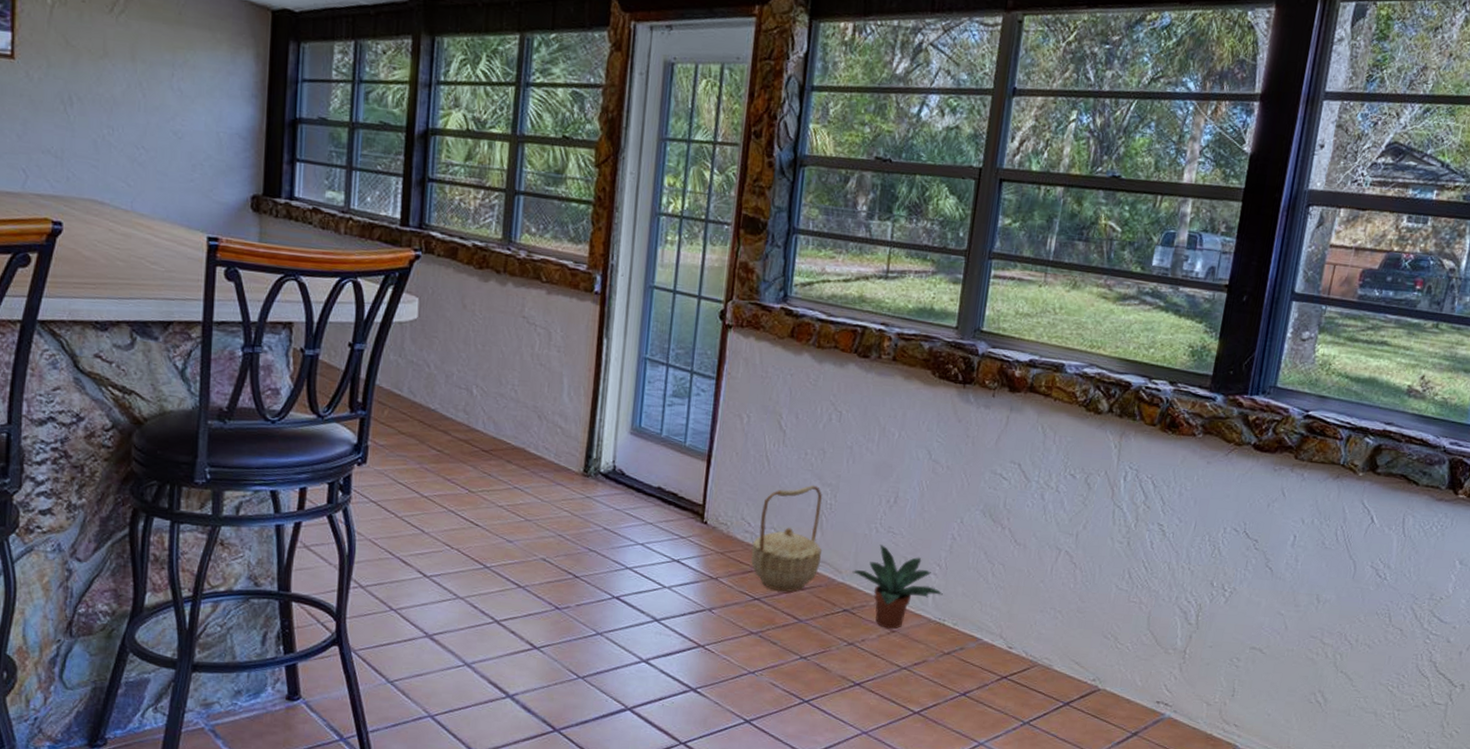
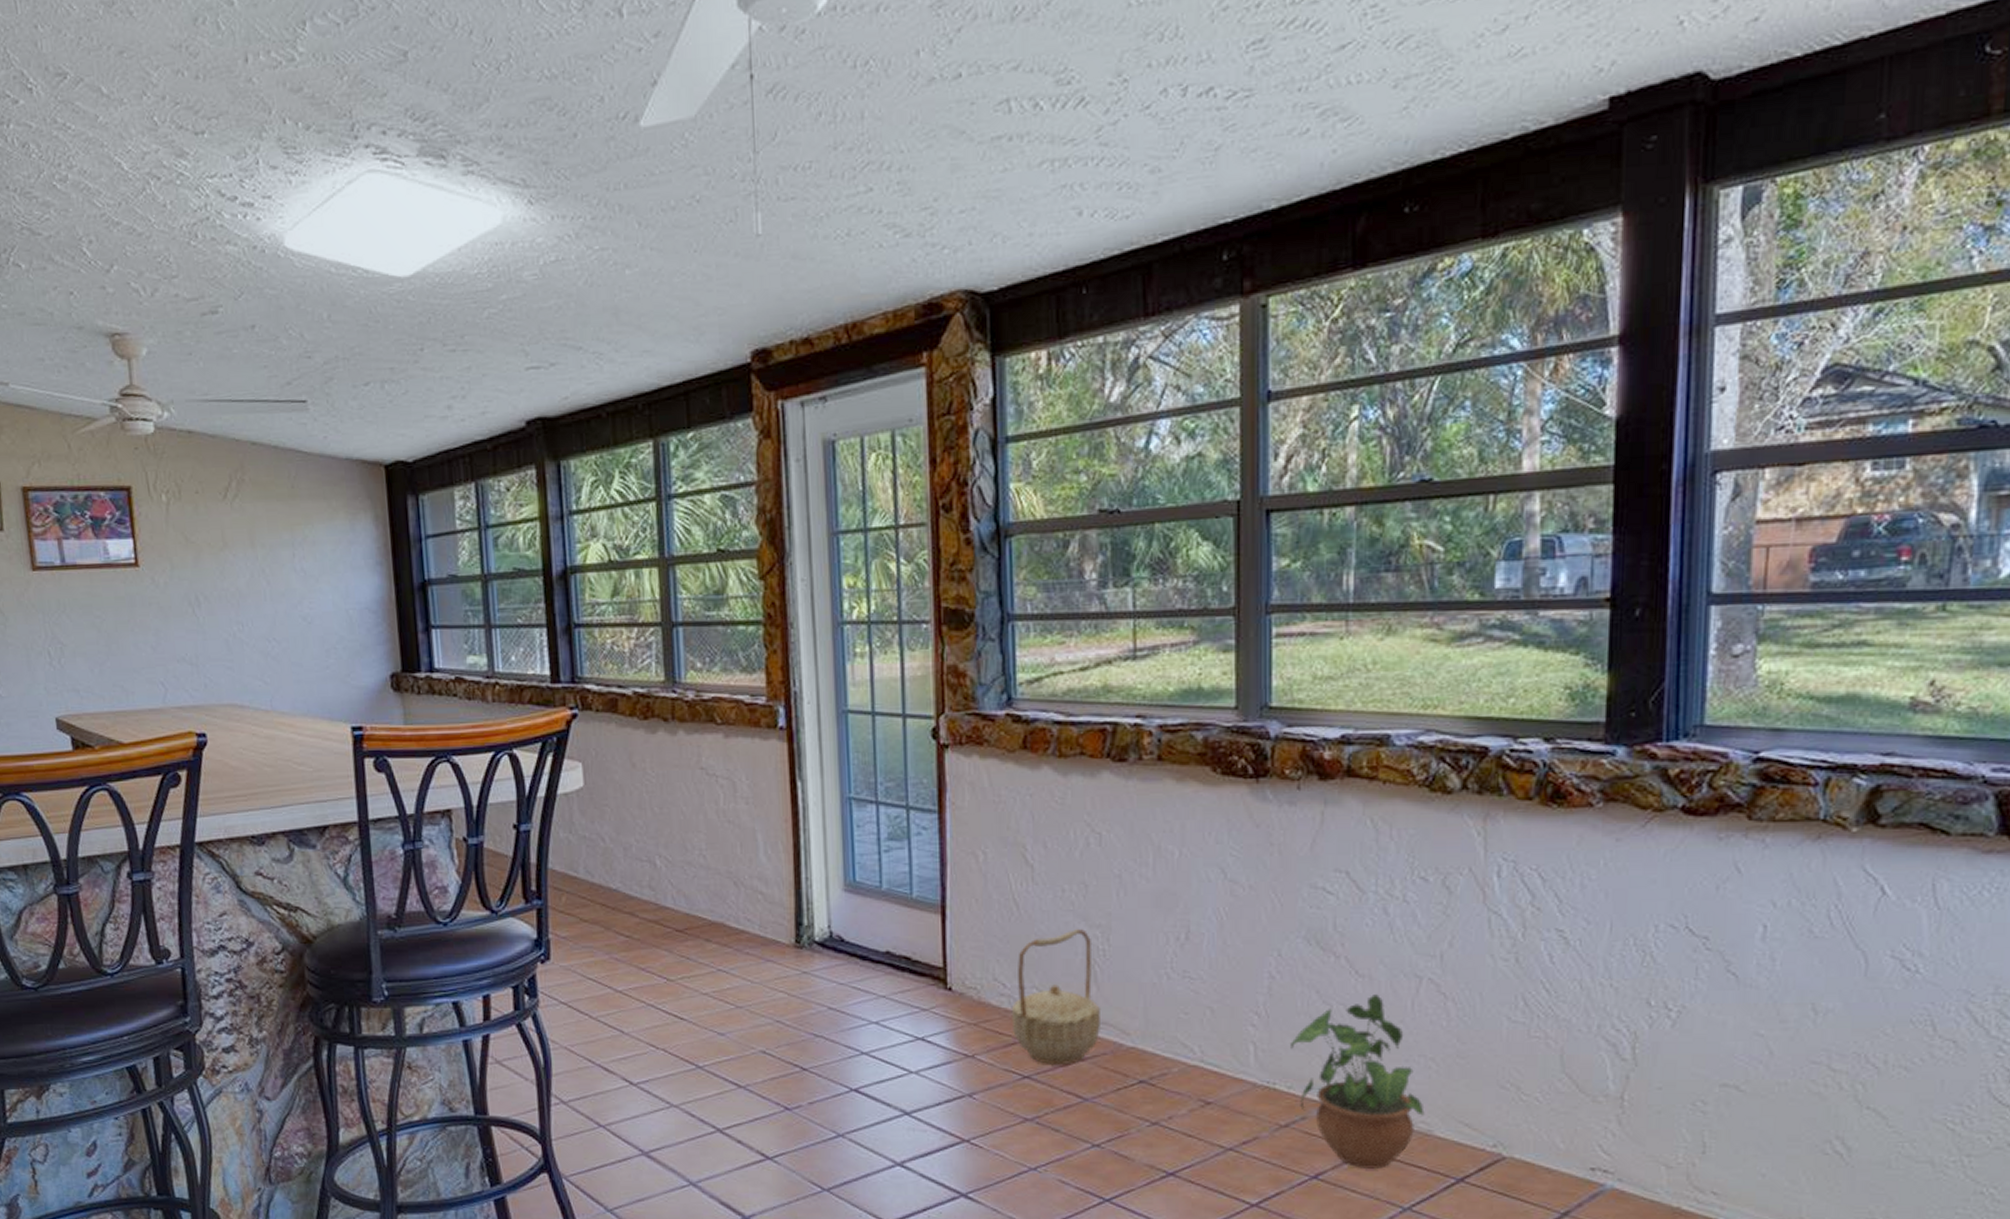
potted plant: present [852,544,943,629] -> none [1144,994,1267,1100]
potted plant: none [959,559,1049,691] -> present [1289,994,1425,1169]

